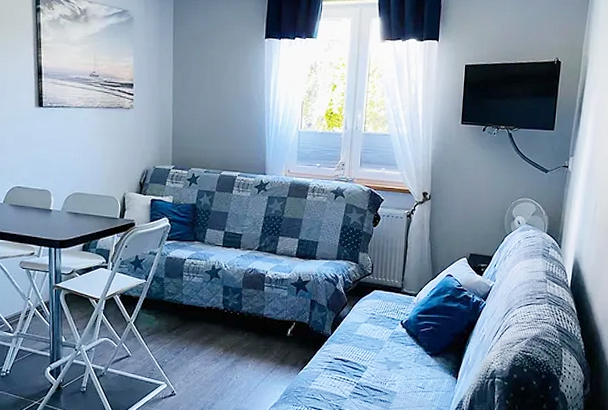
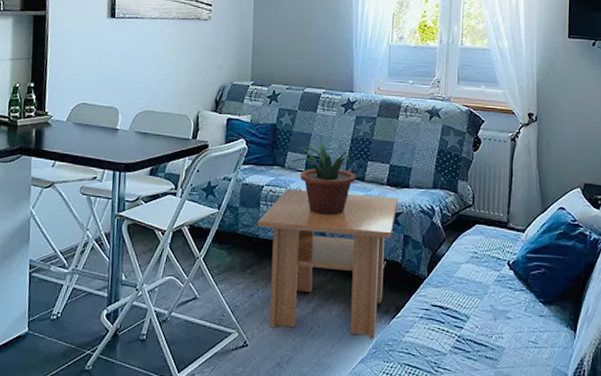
coffee table: none [181,261,307,387] -> present [258,189,399,339]
potted plant: none [211,220,269,284] -> present [292,142,356,216]

